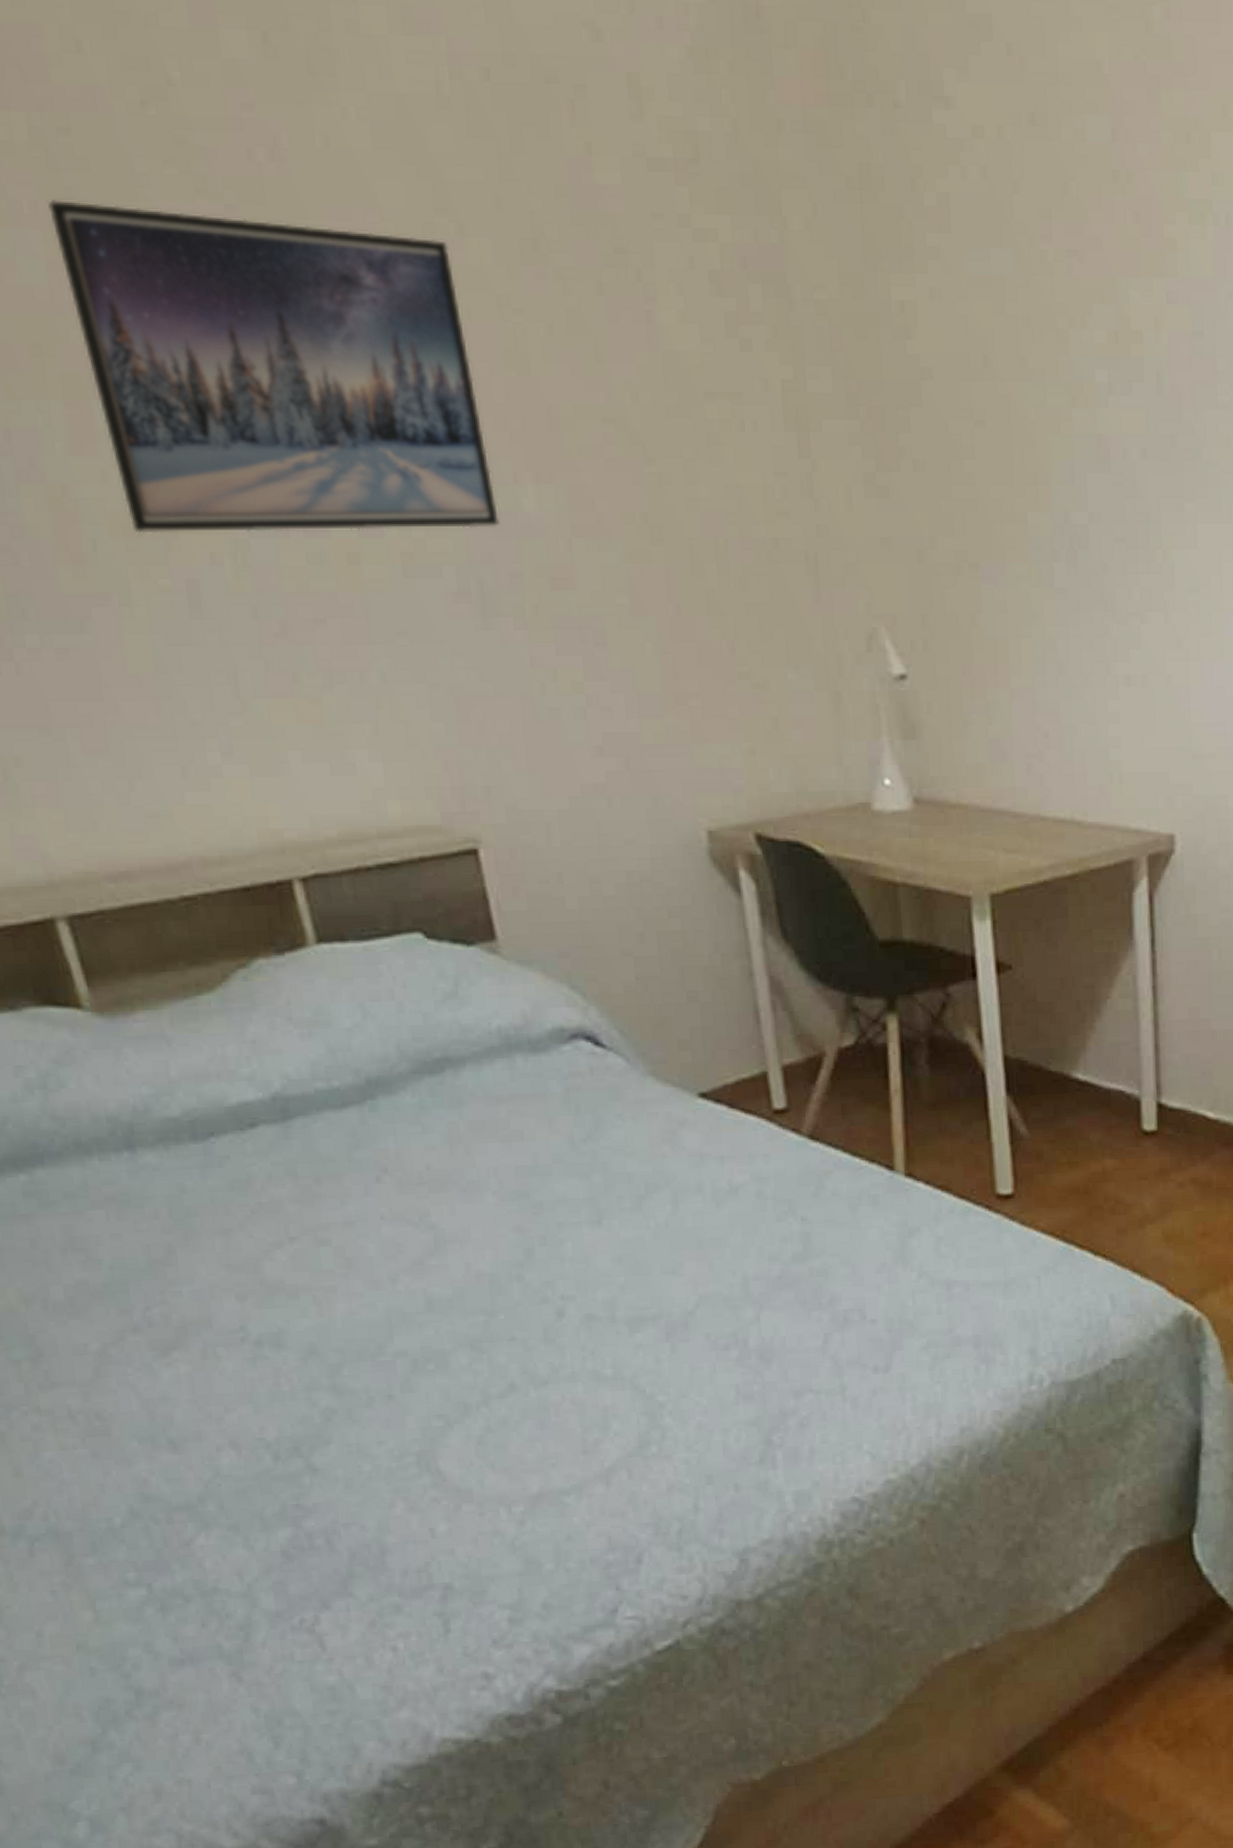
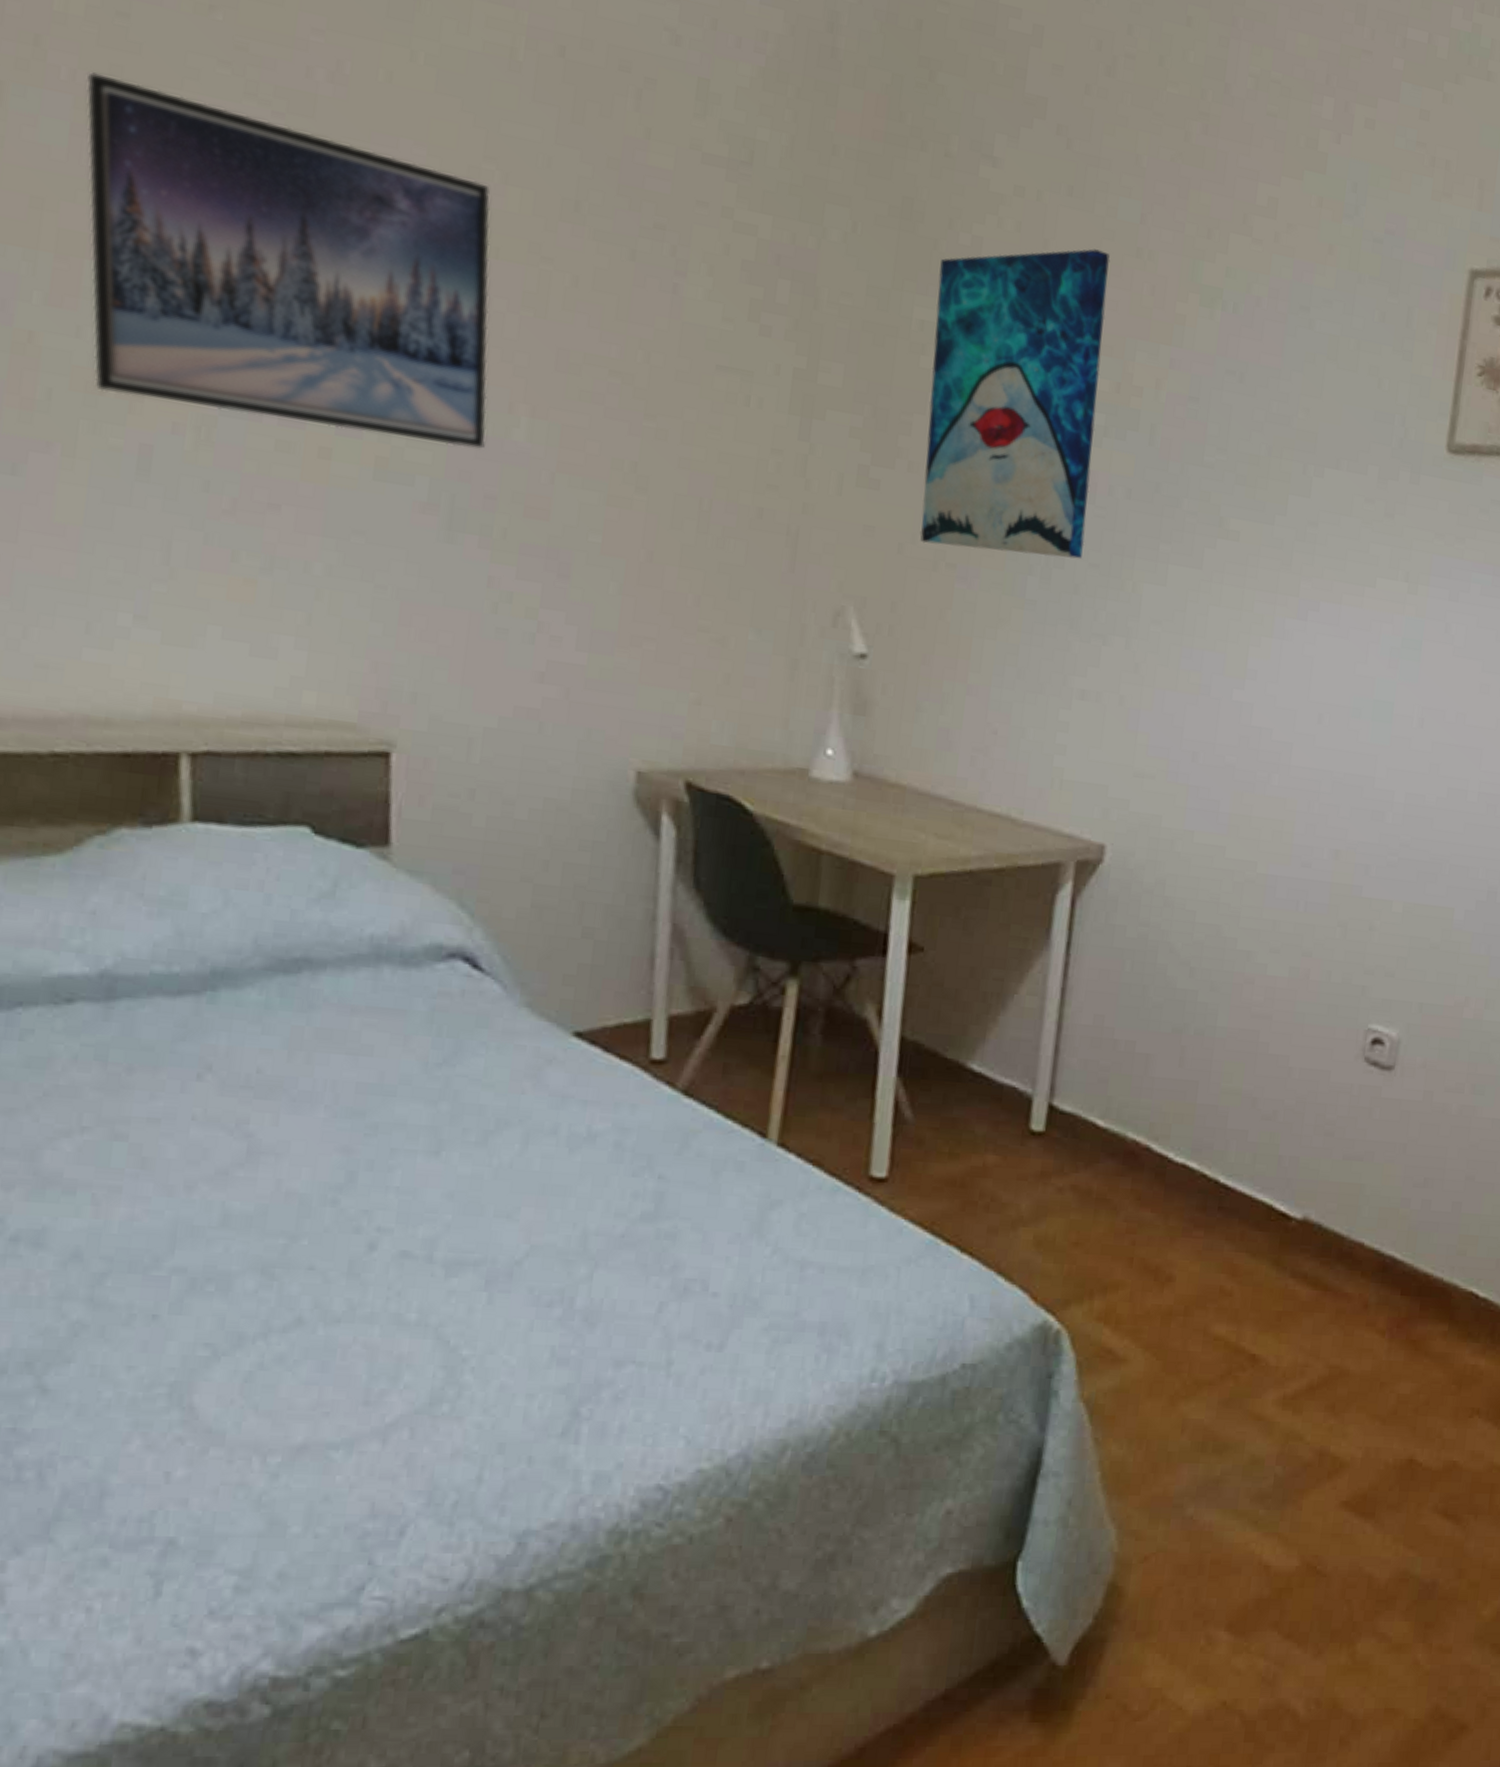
wall art: none [909,182,1107,547] -> present [919,249,1111,559]

